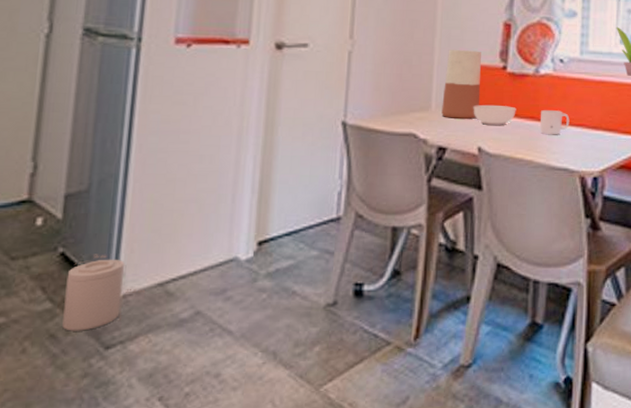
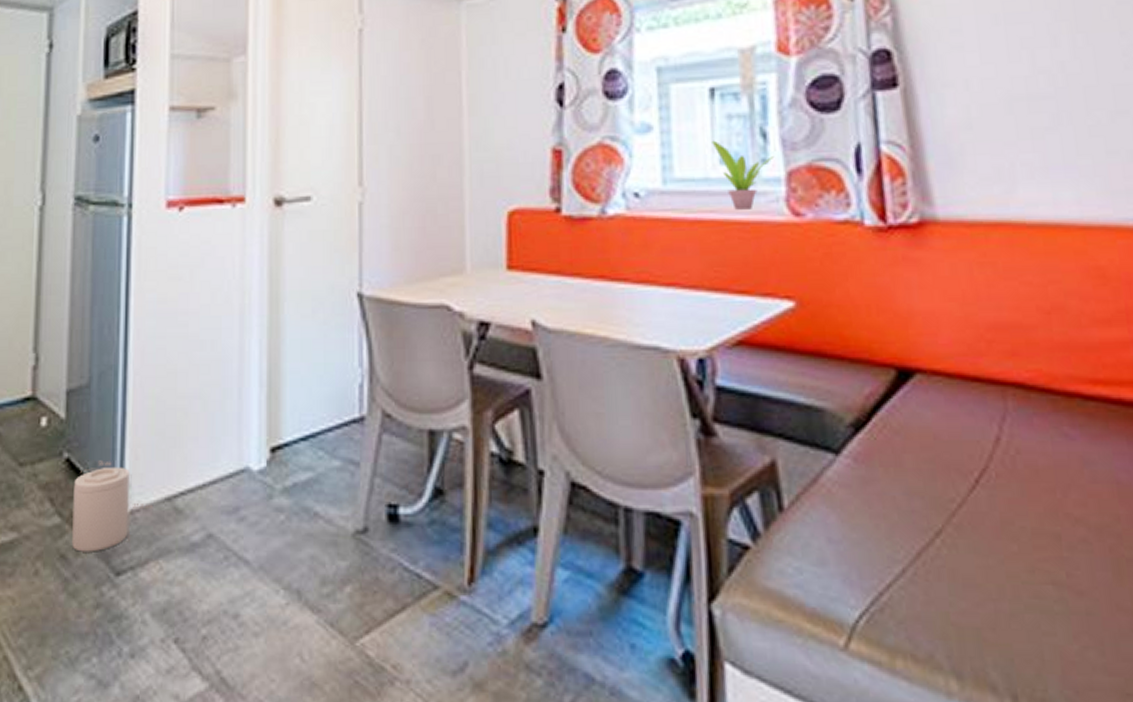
vase: present [441,50,482,119] -> none [479,189,529,283]
bowl: present [473,104,516,125] -> none [520,261,579,289]
mug: present [539,110,570,135] -> none [612,265,656,300]

